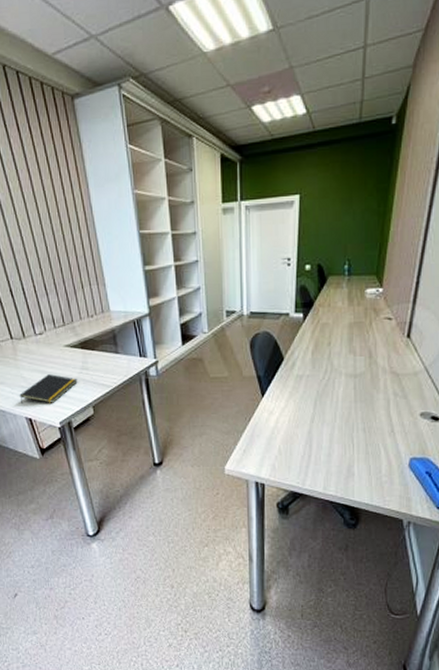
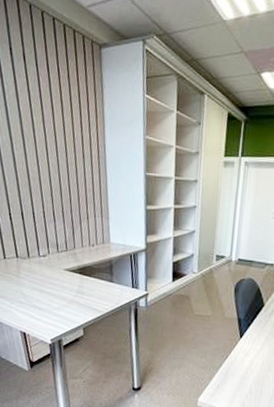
notepad: present [19,374,78,404] -> none [17,294,72,321]

